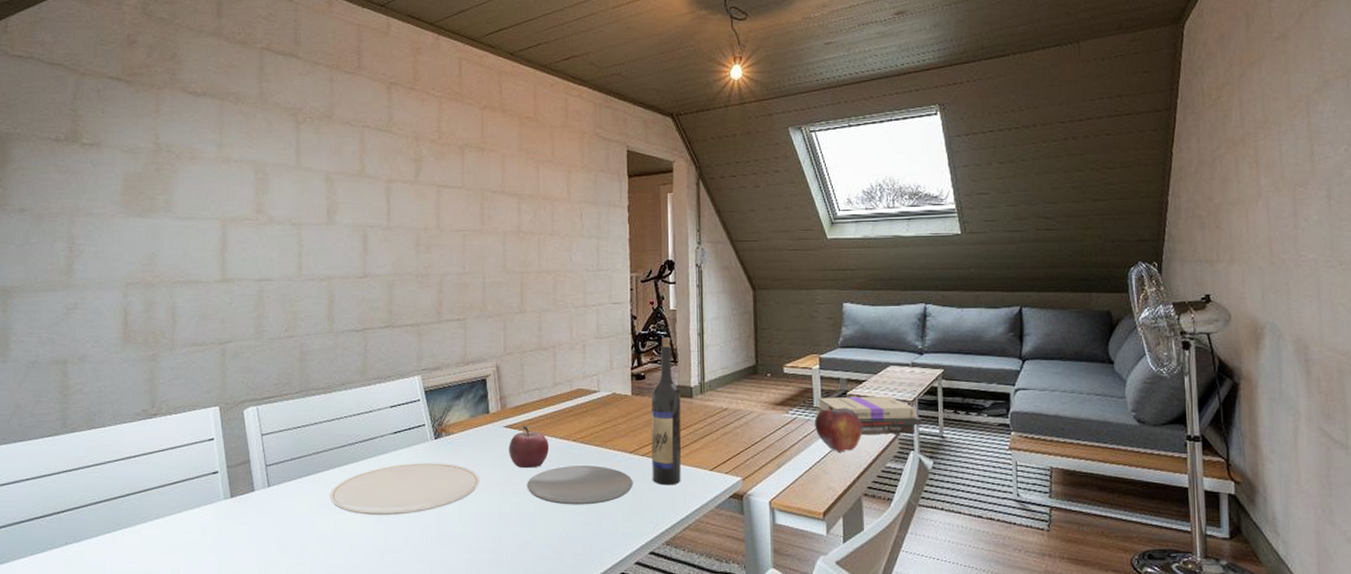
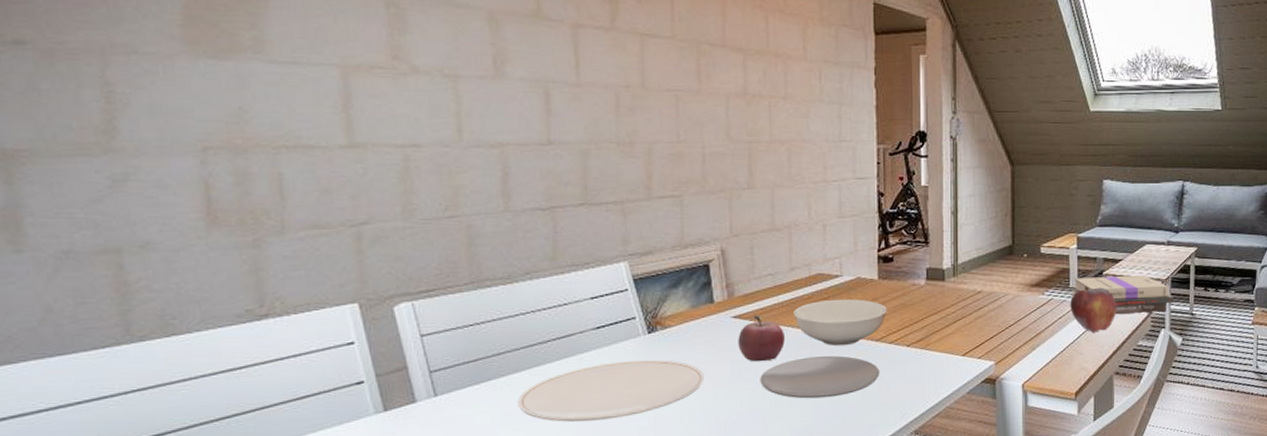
bowl: none [557,412,640,457] -> present [794,298,887,346]
wine bottle: present [651,337,682,485] -> none [899,216,932,373]

